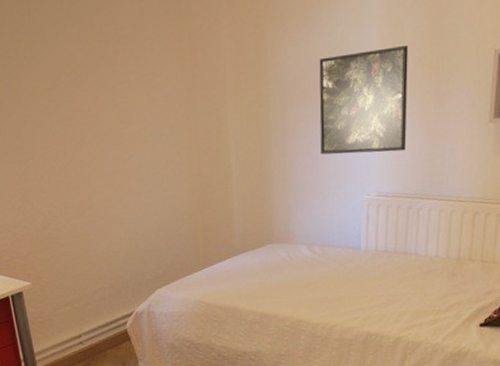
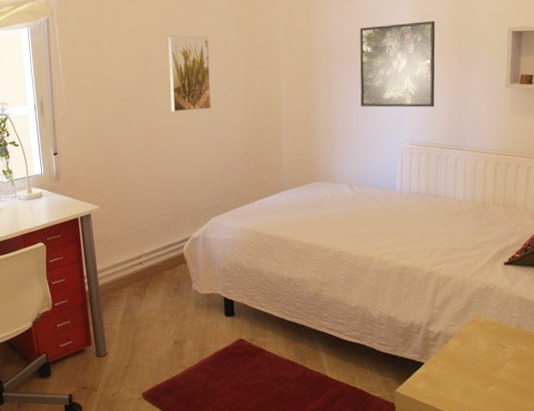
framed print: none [95,78,150,171] -> present [167,36,211,112]

